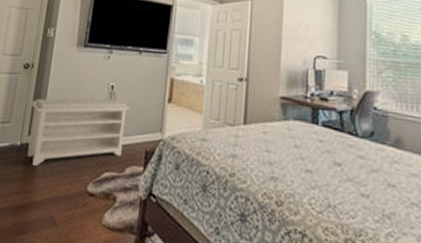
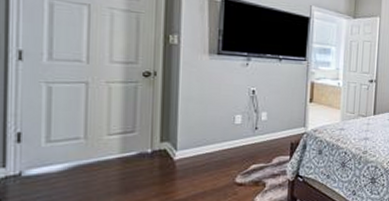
bench: present [27,98,131,166] -> none [160,102,274,169]

